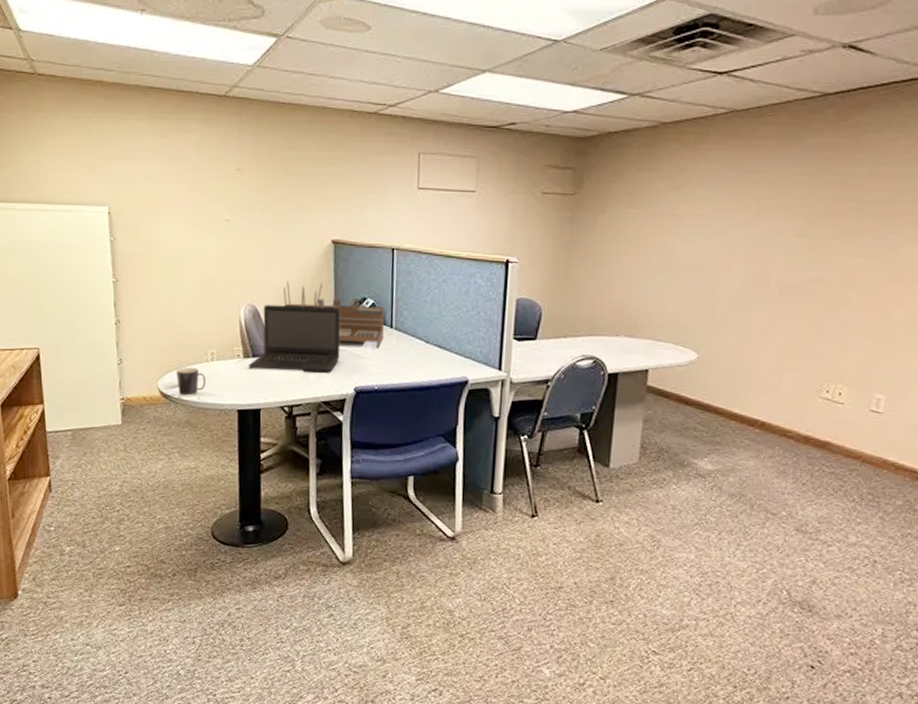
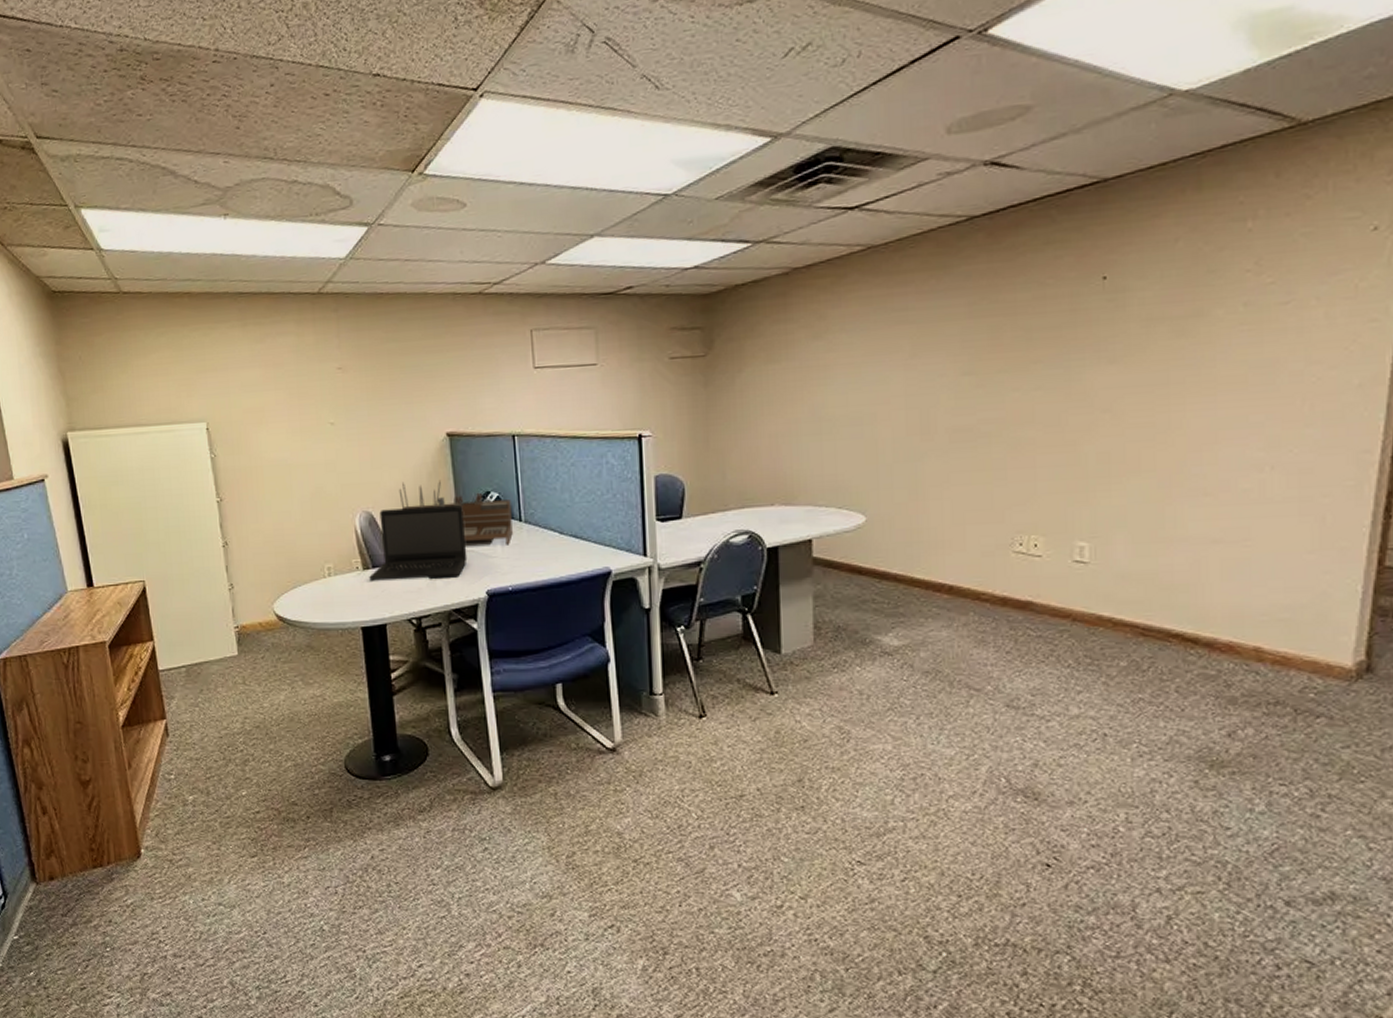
mug: present [175,367,206,397] -> none [291,585,325,619]

